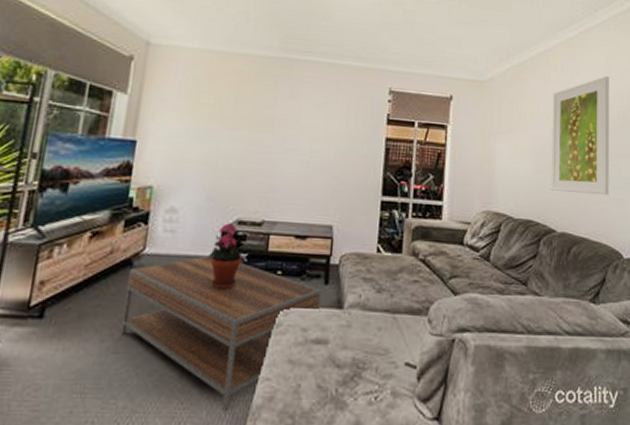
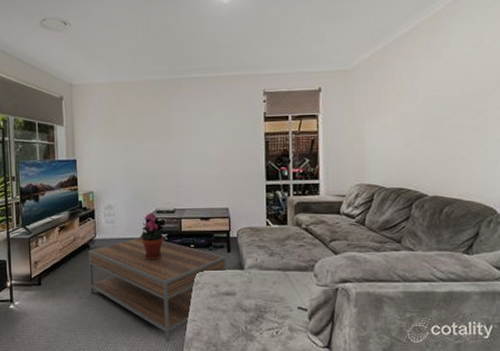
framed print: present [551,76,609,196] -> none [420,44,482,160]

